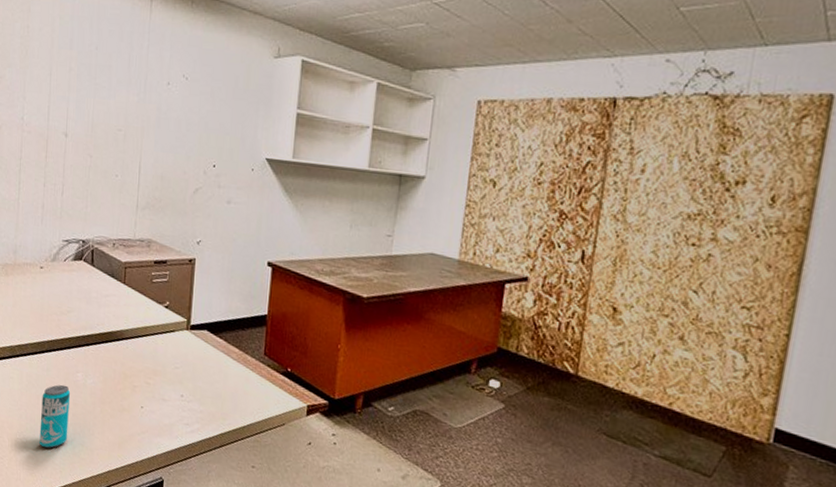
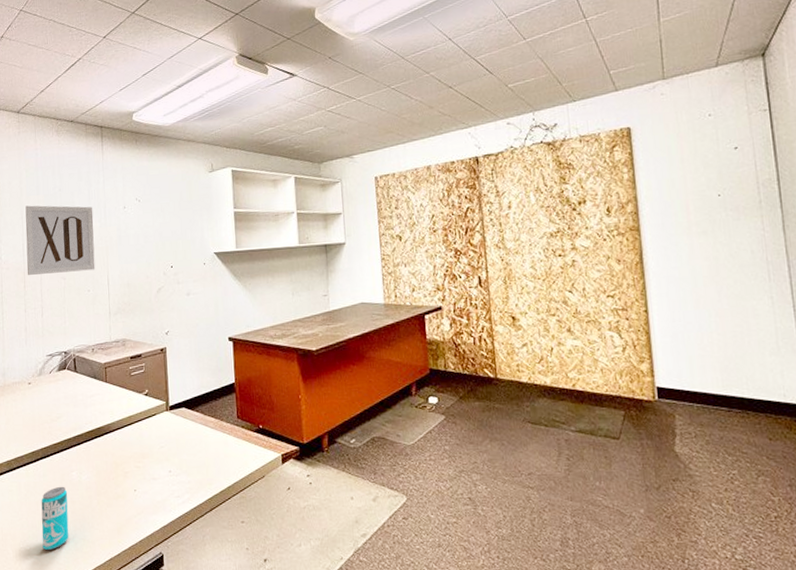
wall art: none [50,60,132,153] -> present [25,205,95,275]

